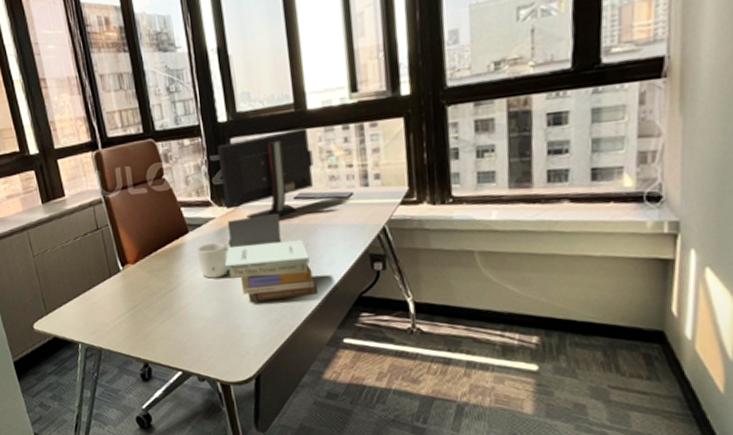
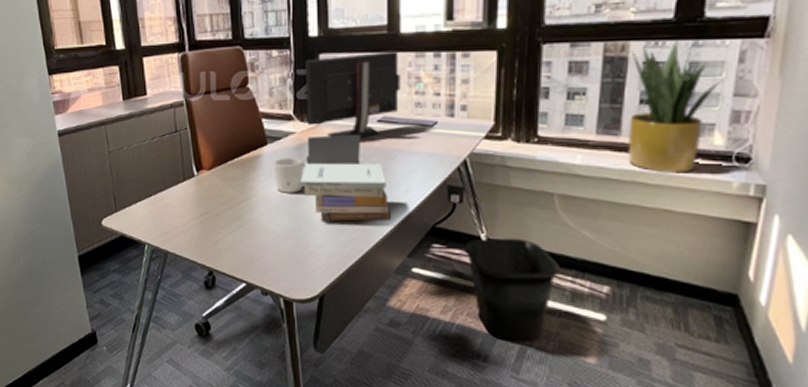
waste bin: none [392,298,489,400] -> present [464,237,561,342]
planter: none [535,89,626,220] -> present [628,41,723,173]

